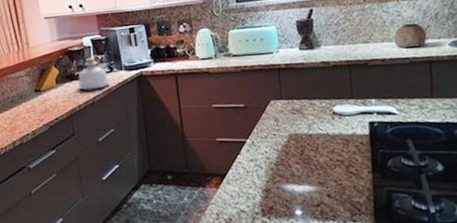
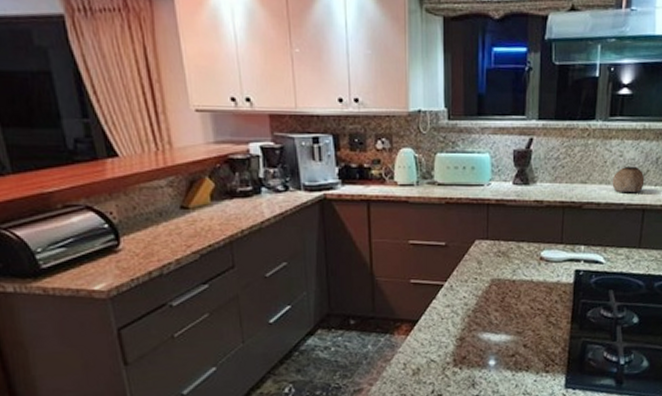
bottle: present [78,57,109,91] -> none [241,170,283,212]

